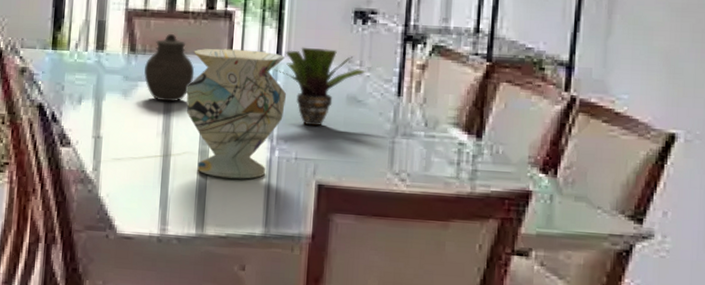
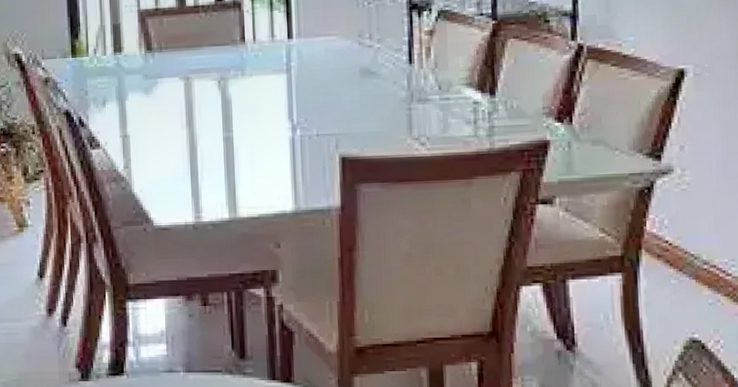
jar: present [144,34,195,102] -> none [162,29,211,95]
decorative vase: present [186,48,287,179] -> none [205,35,302,162]
potted plant: present [272,47,366,126] -> none [285,26,376,102]

